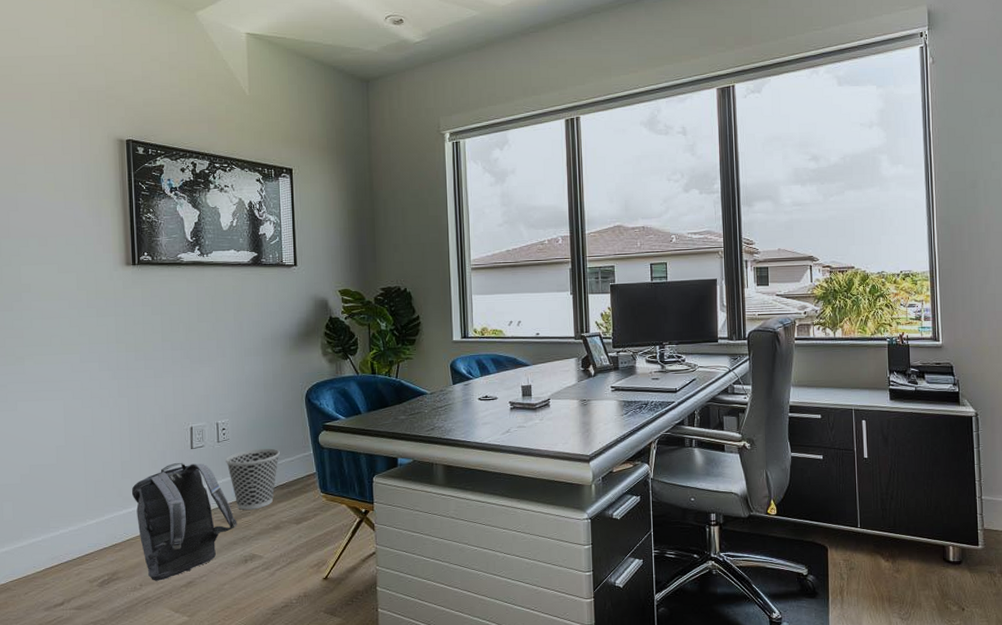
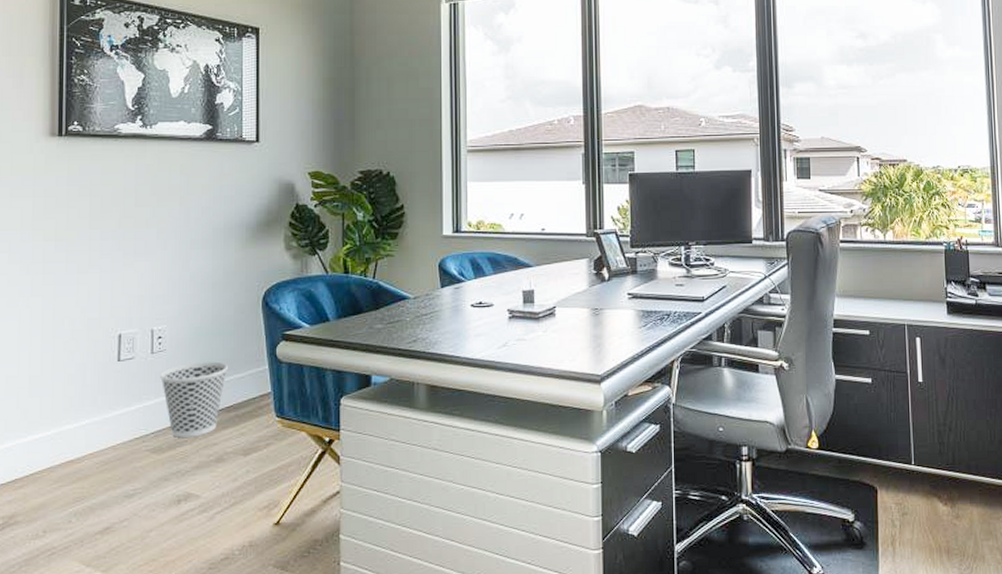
backpack: present [131,463,237,581] -> none [39,378,171,527]

